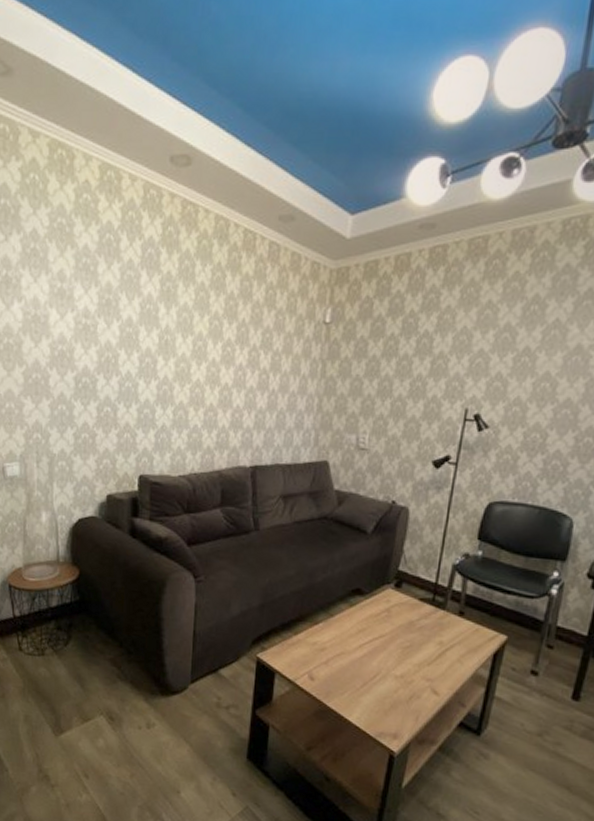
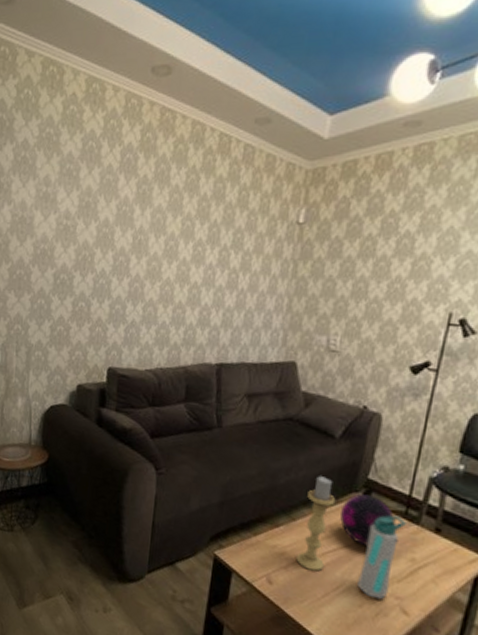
candle holder: none [335,571,370,663] -> present [296,476,336,572]
decorative orb: none [374,585,424,634] -> present [339,494,396,546]
water bottle: none [392,603,434,684] -> present [357,515,406,600]

